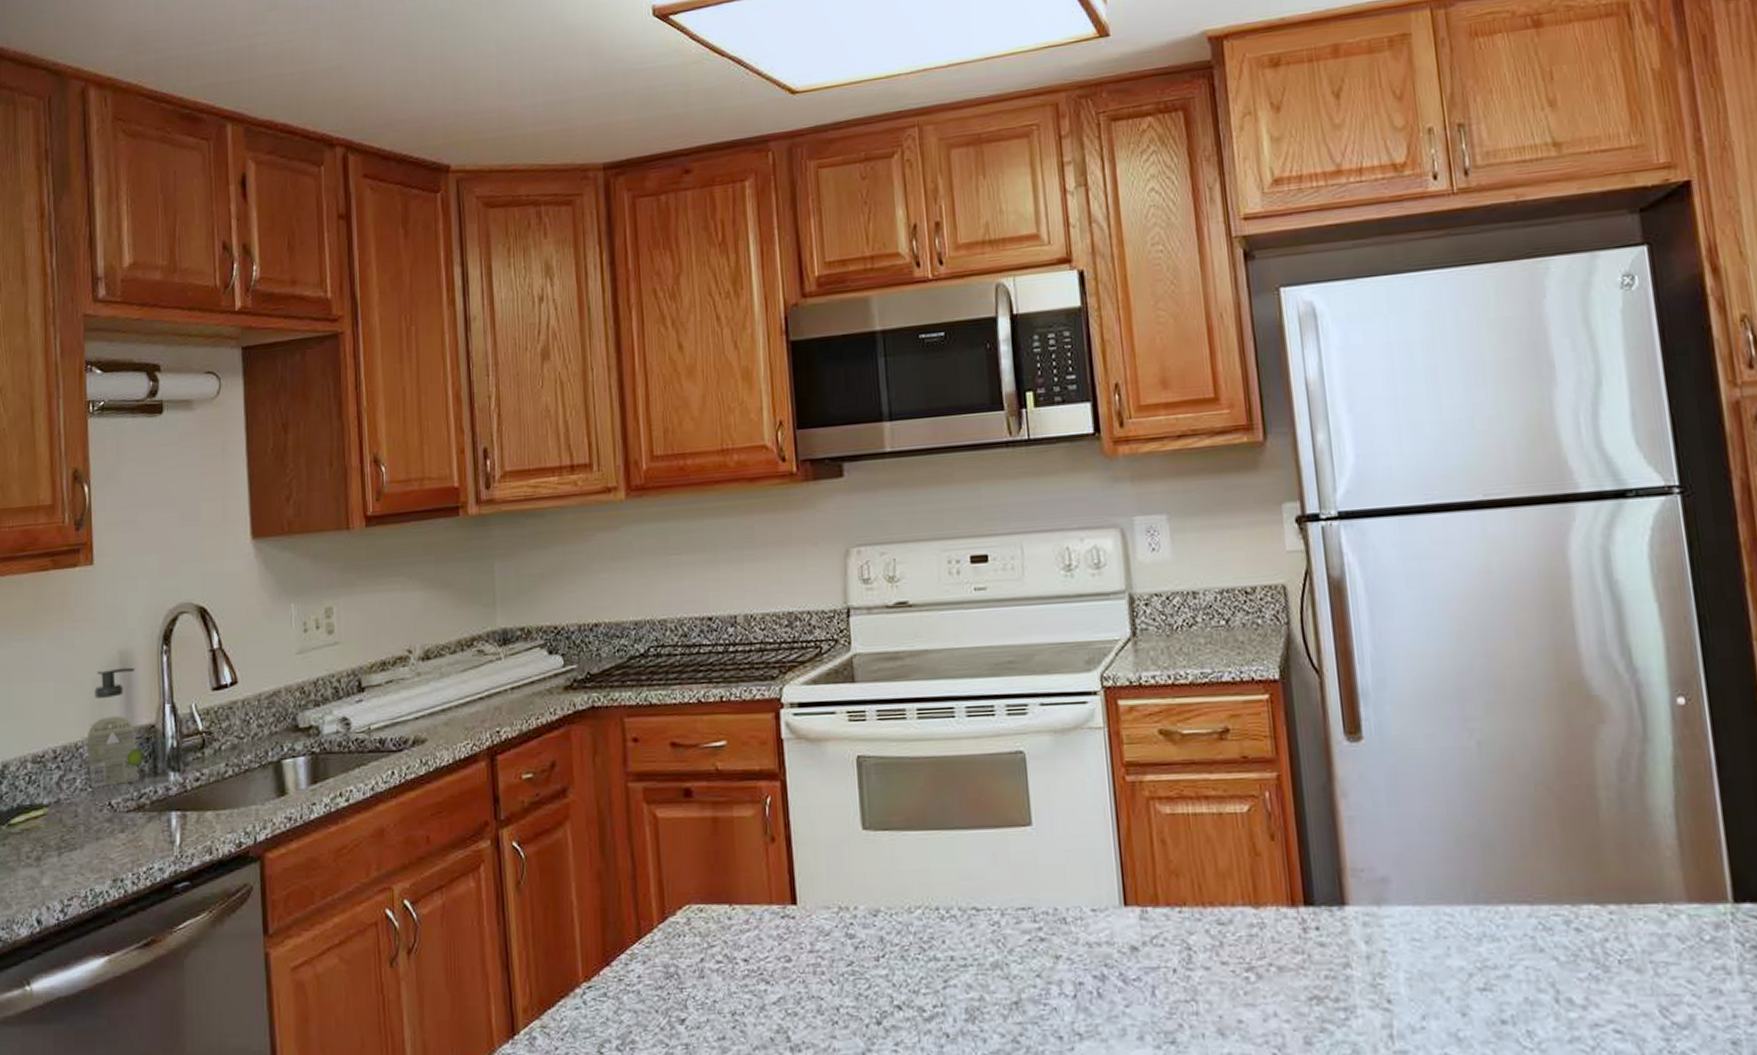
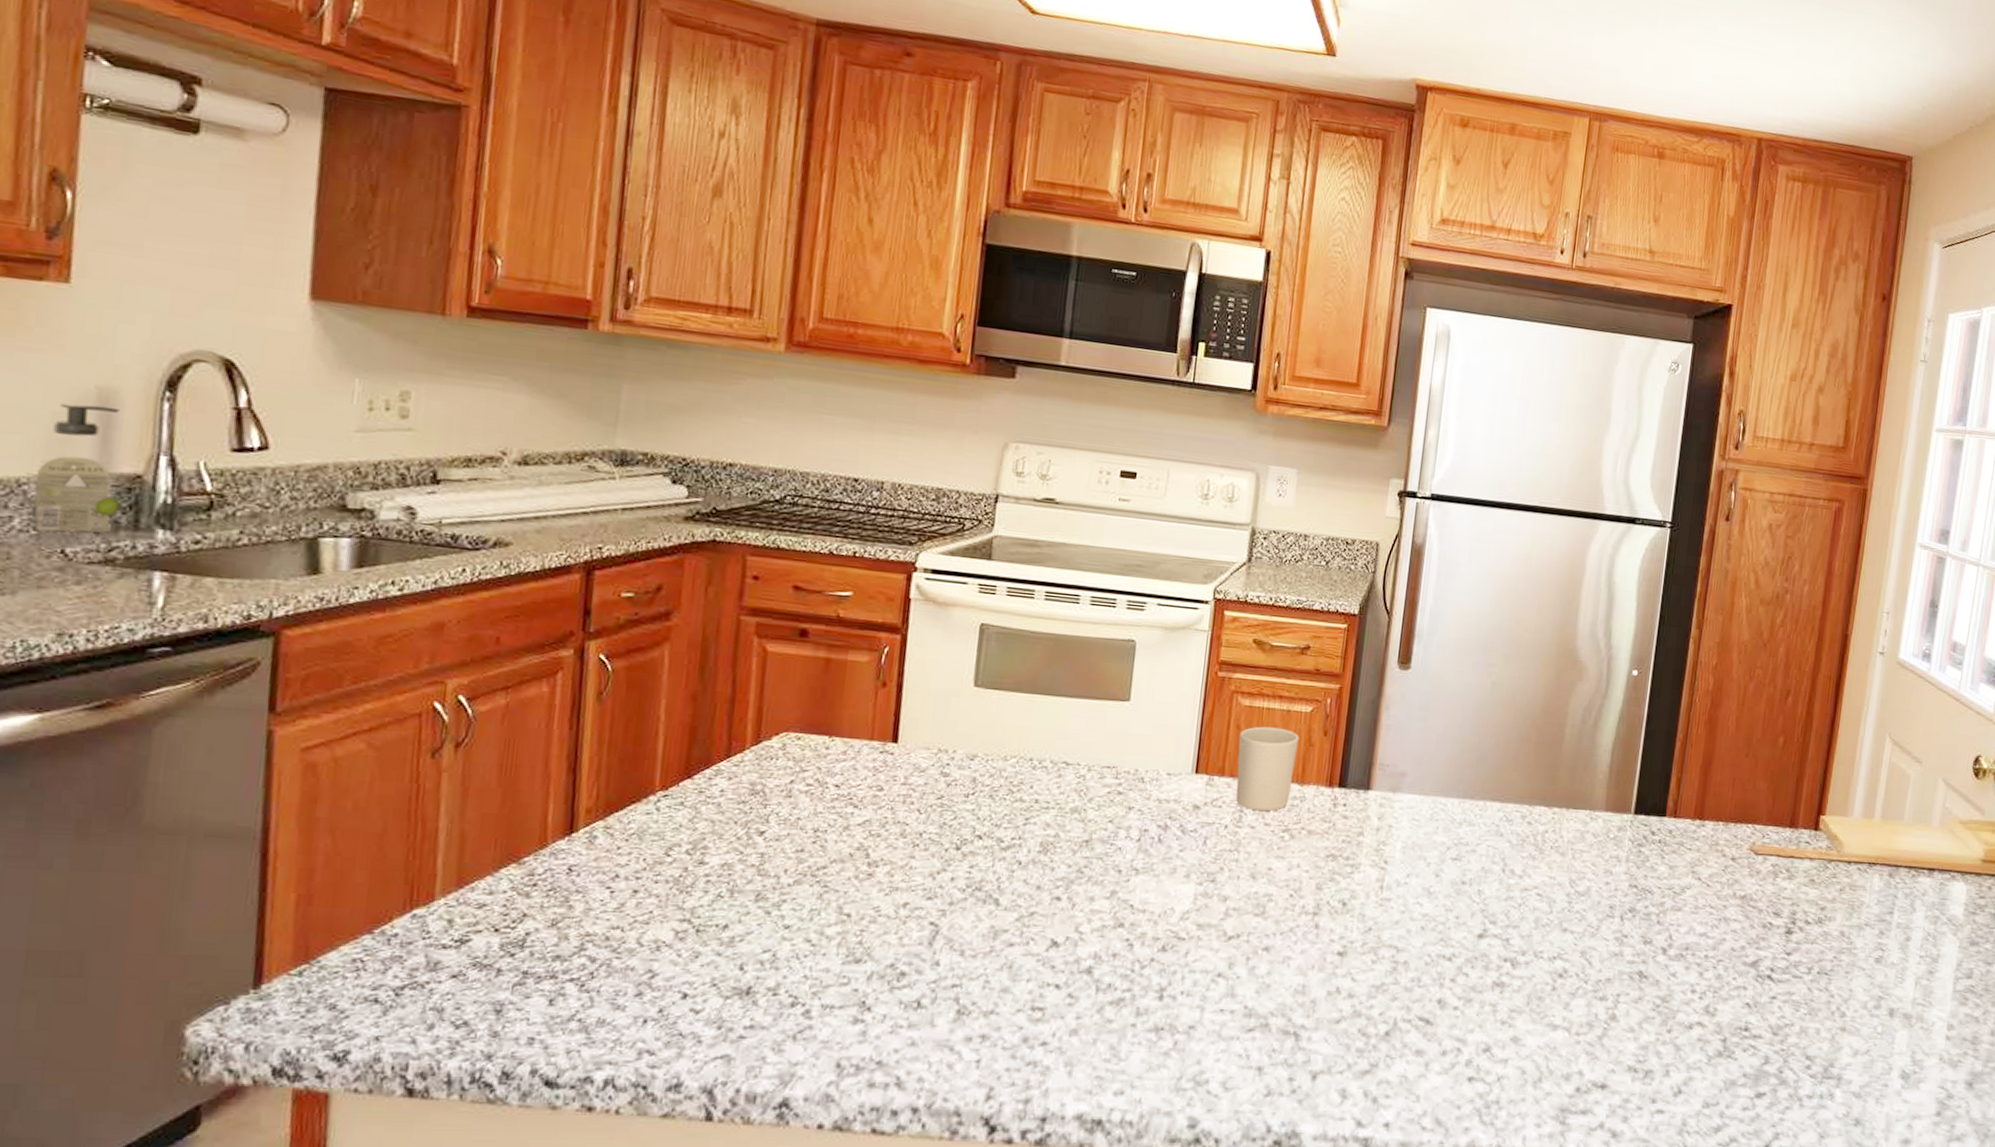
mug: none [1166,836,1245,947] -> present [1236,726,1299,812]

